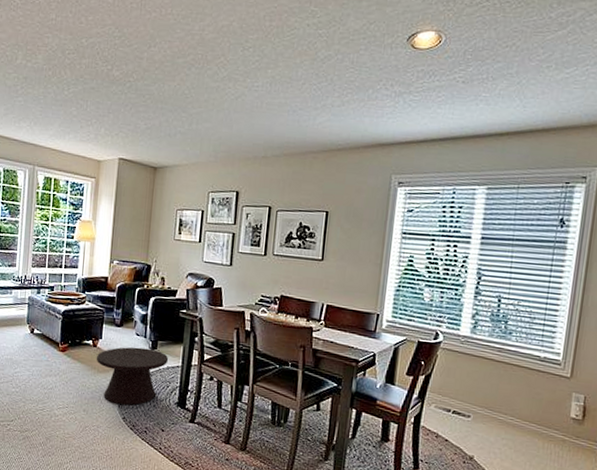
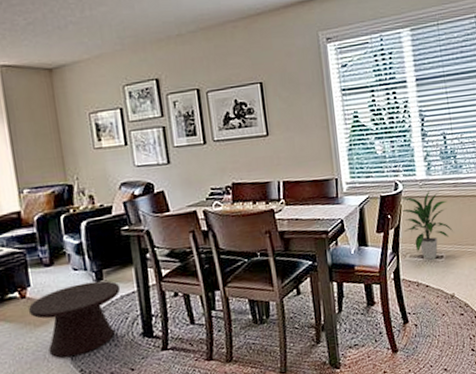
indoor plant: none [435,348,488,418] -> present [400,190,453,261]

